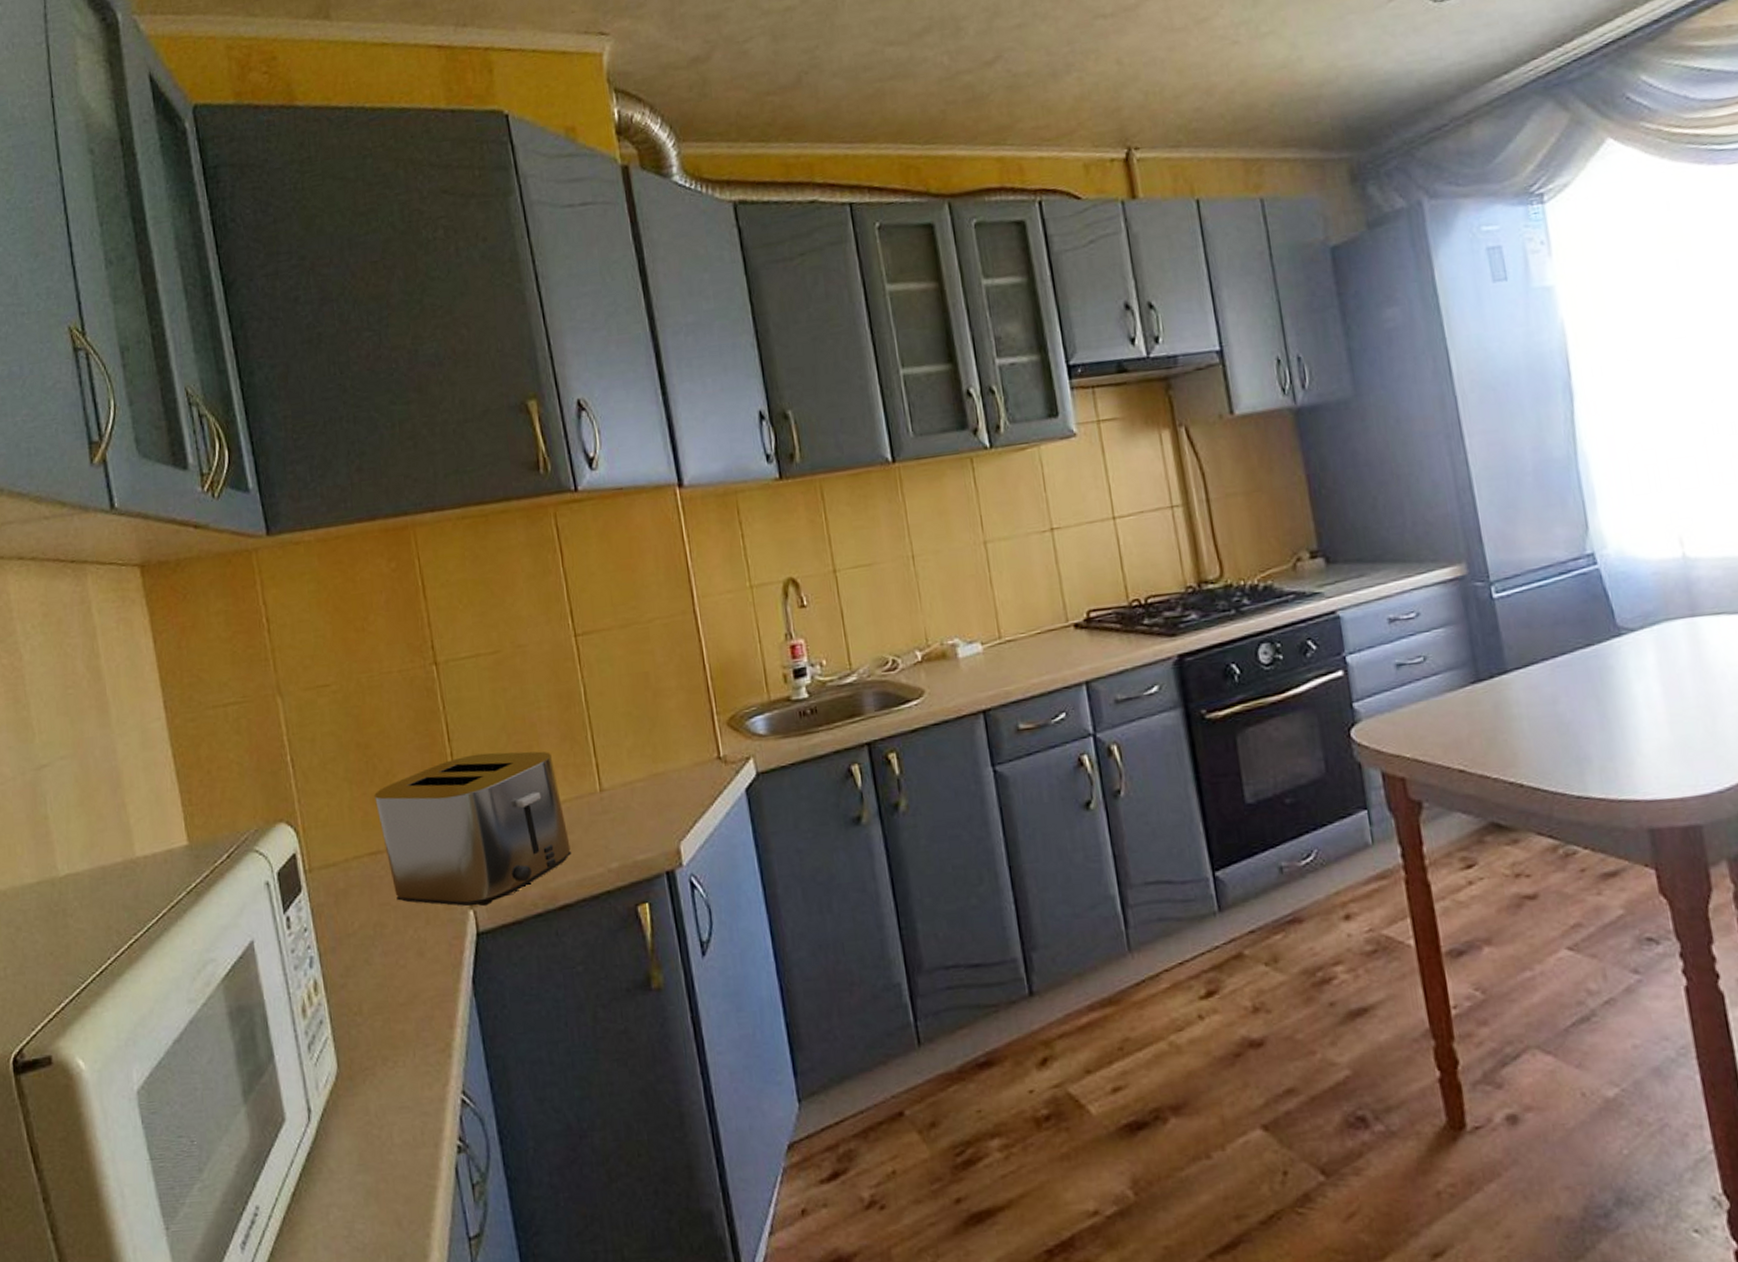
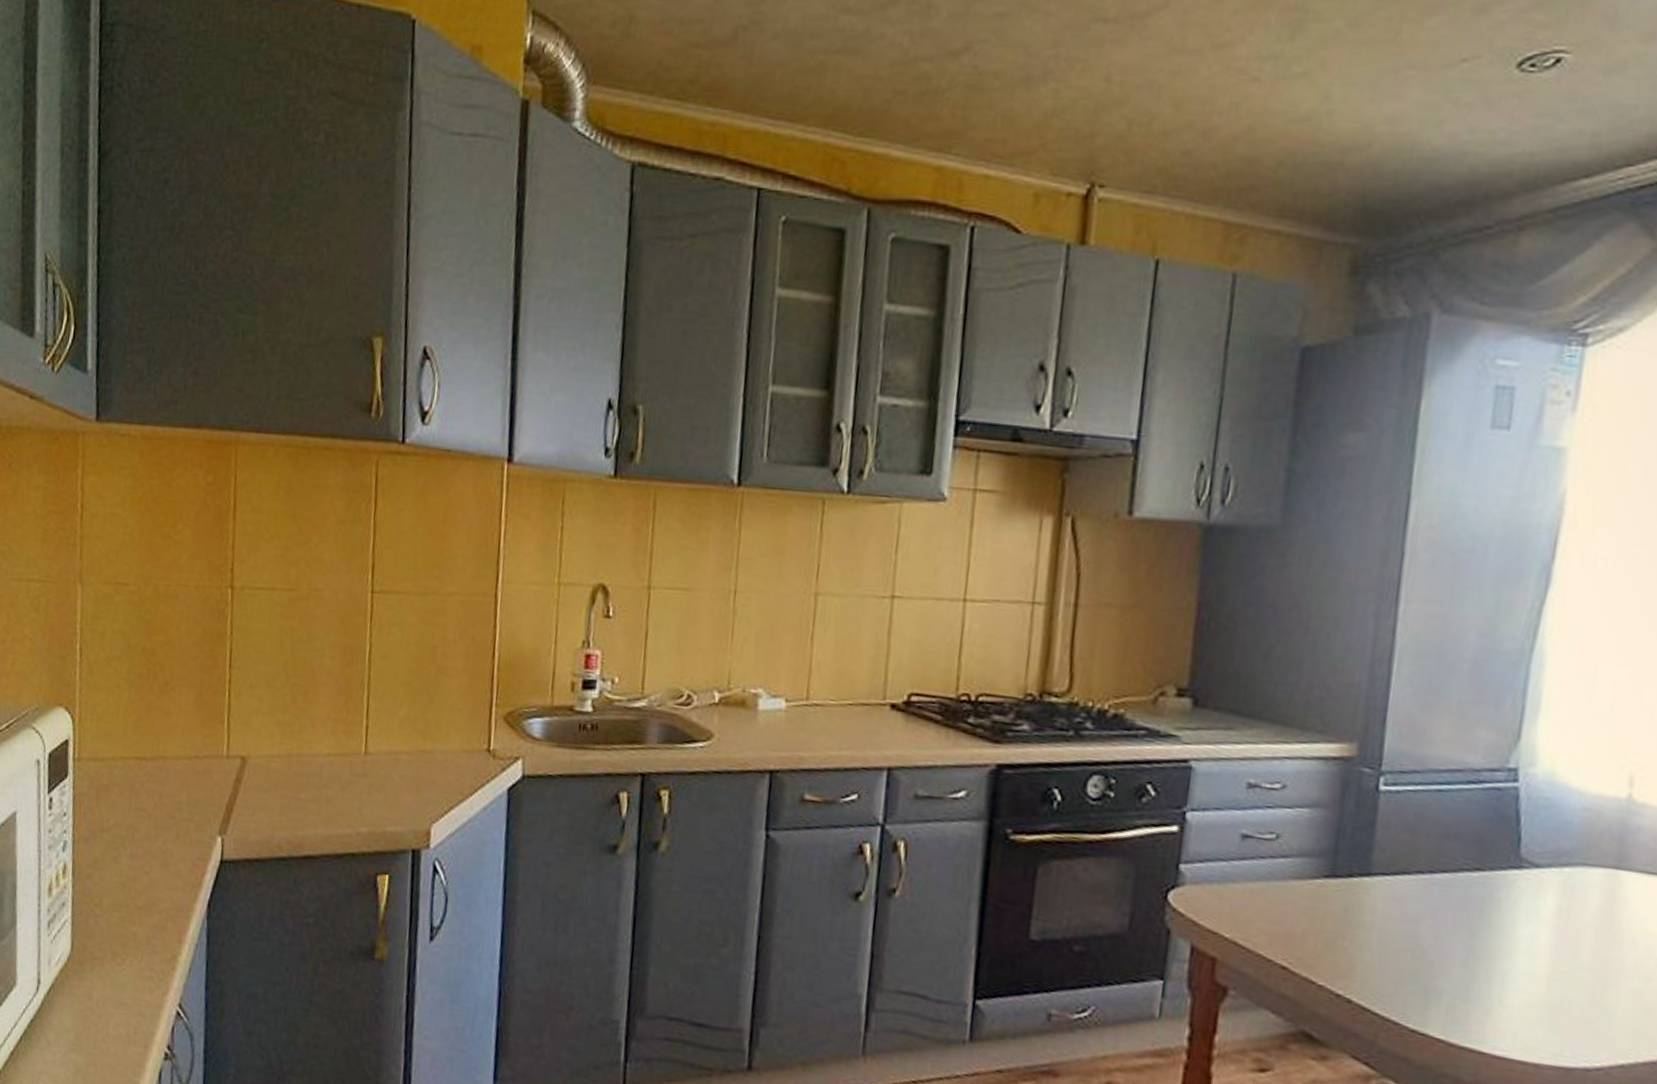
toaster: present [373,751,571,907] -> none [149,686,326,837]

